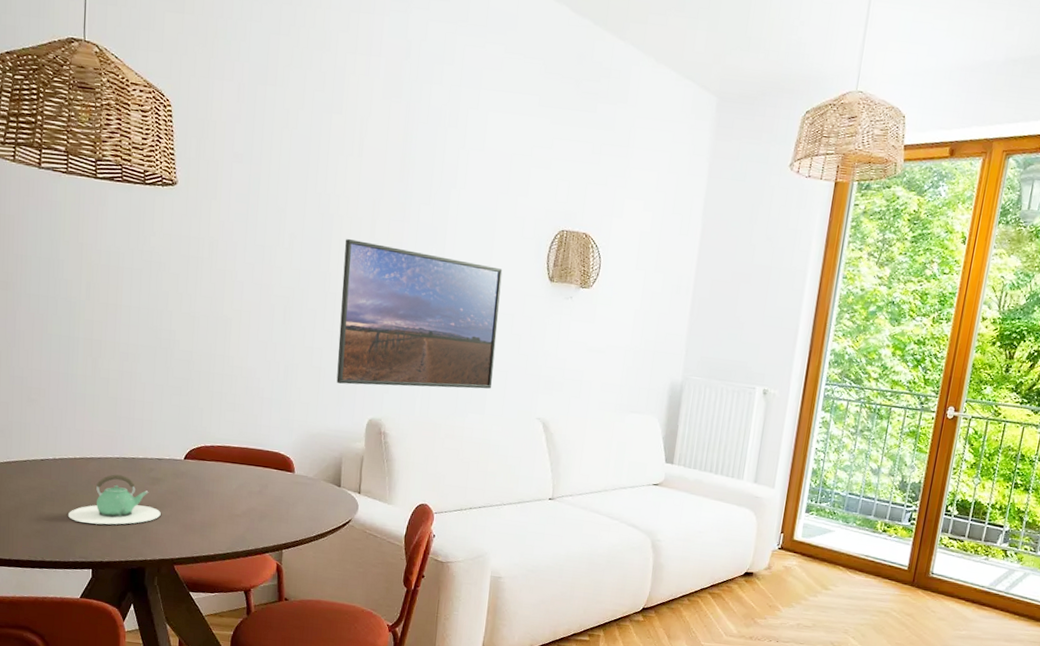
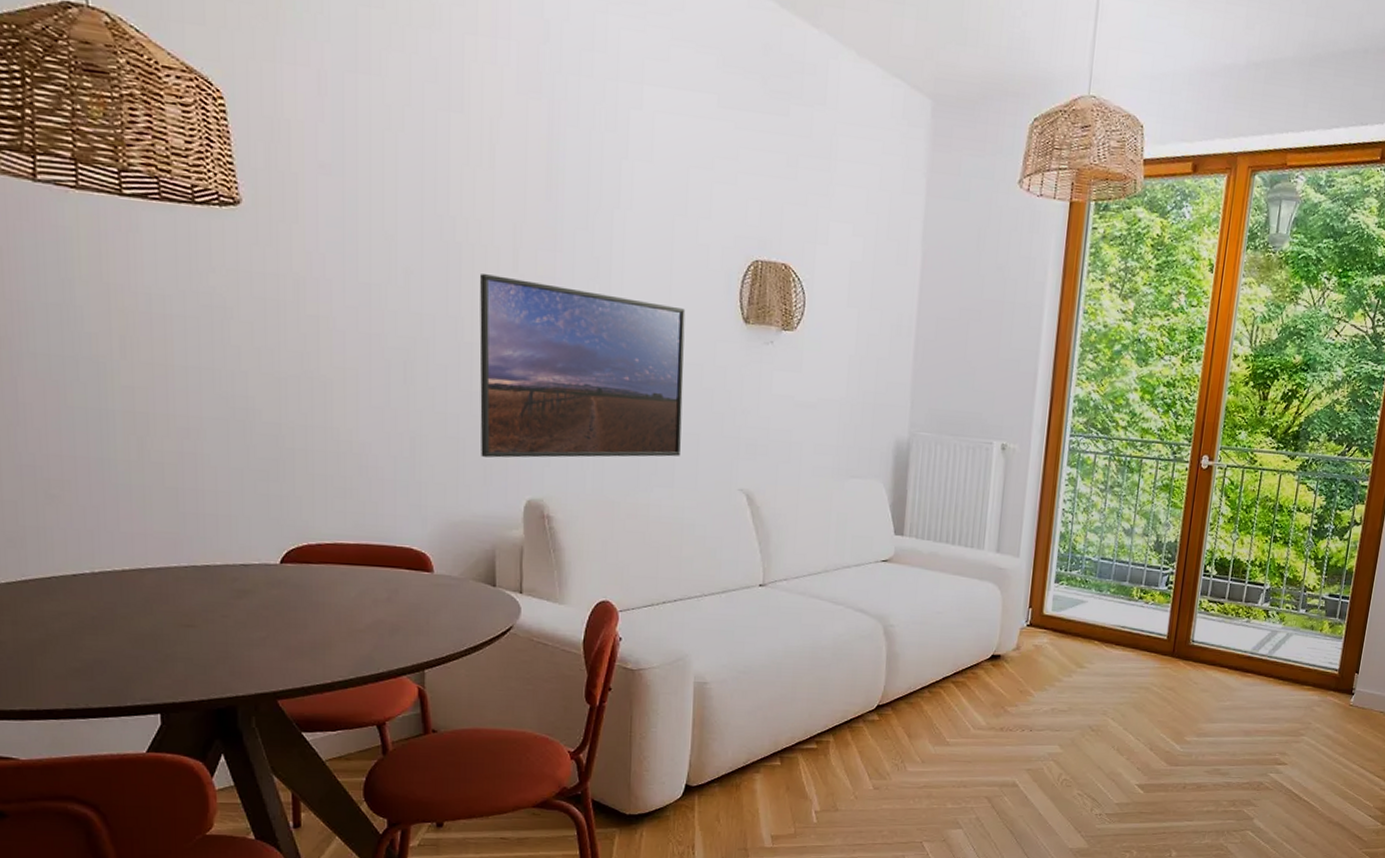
teapot: present [68,474,161,525] -> none [120,588,253,655]

